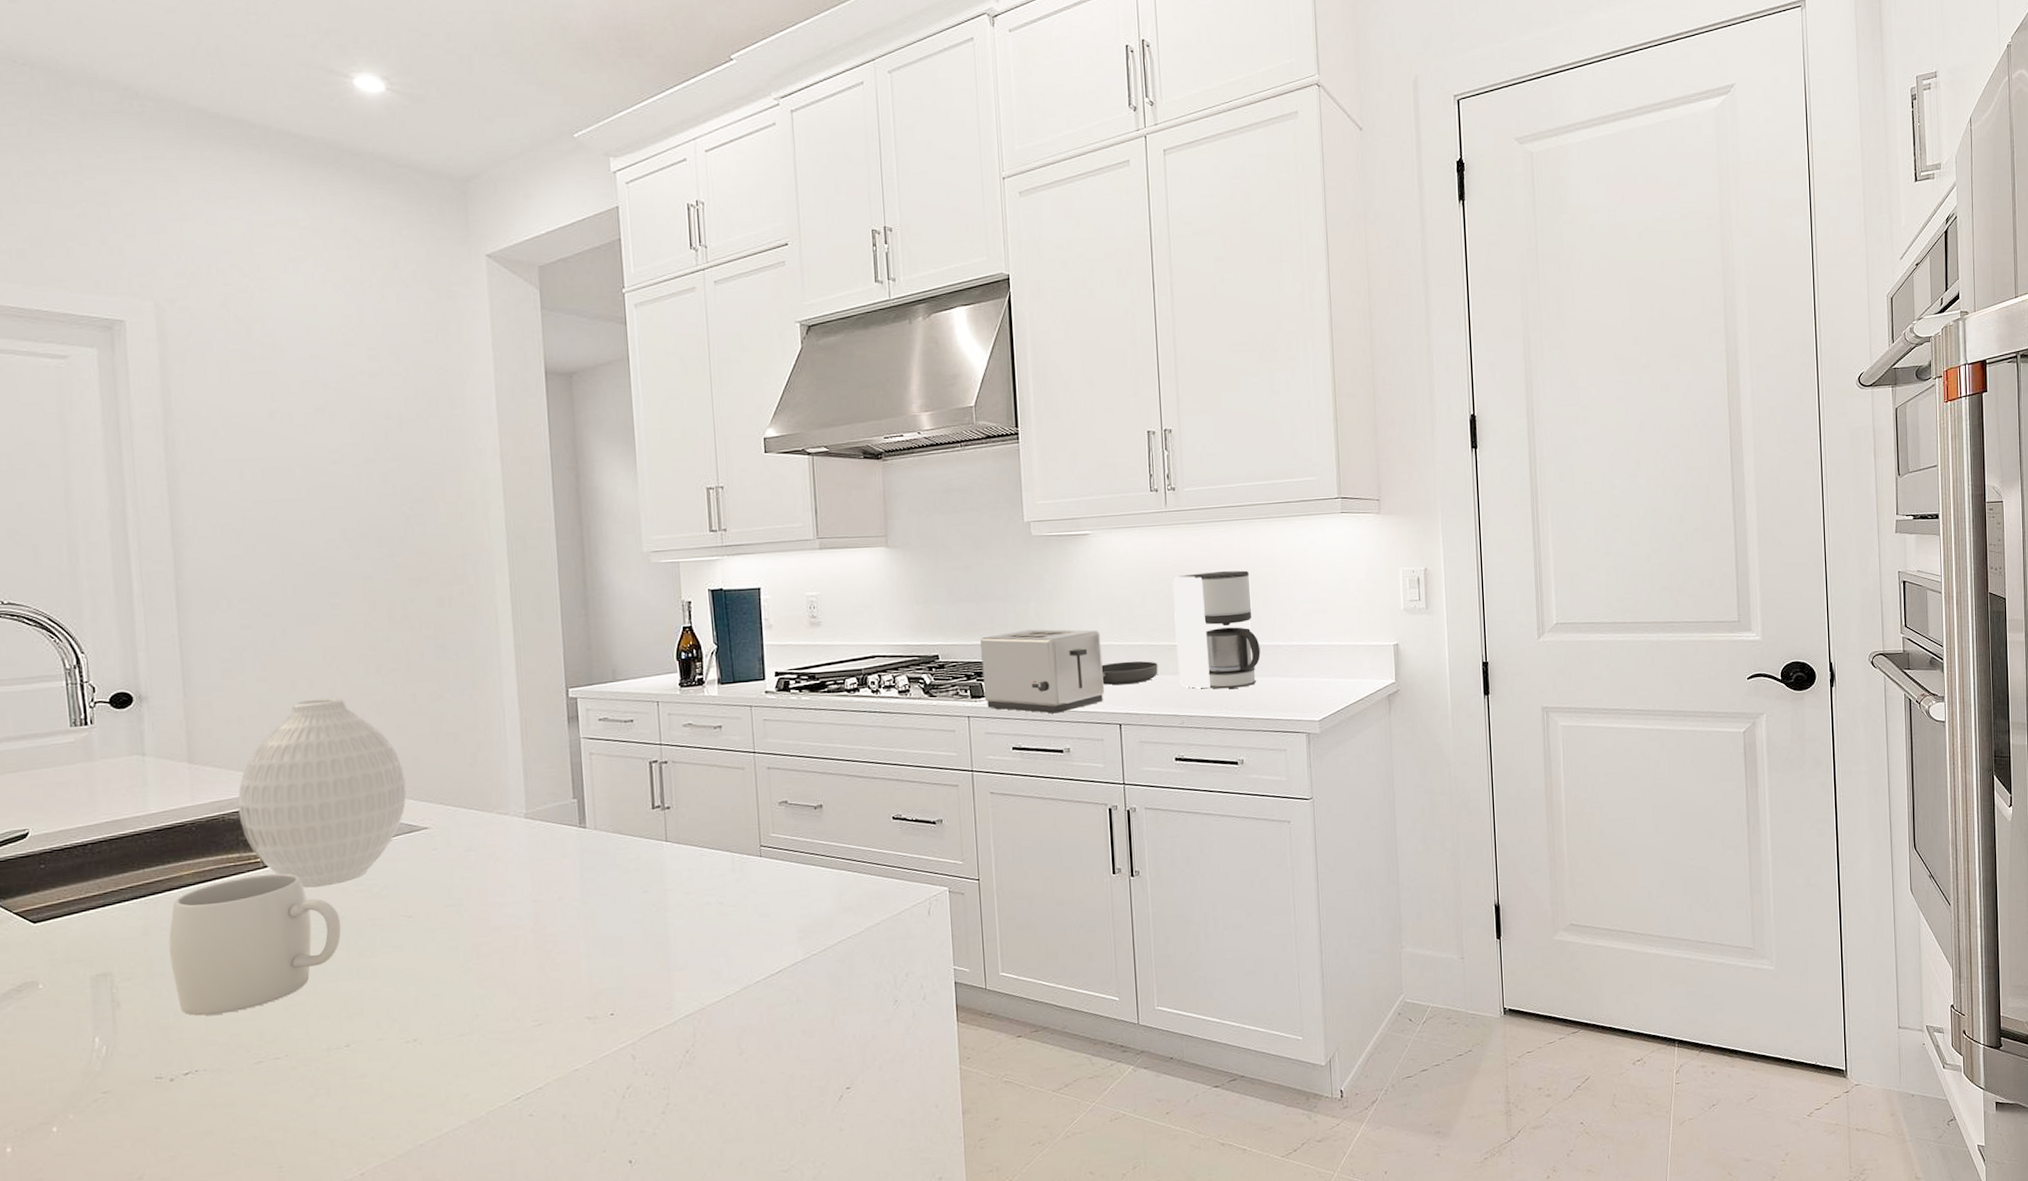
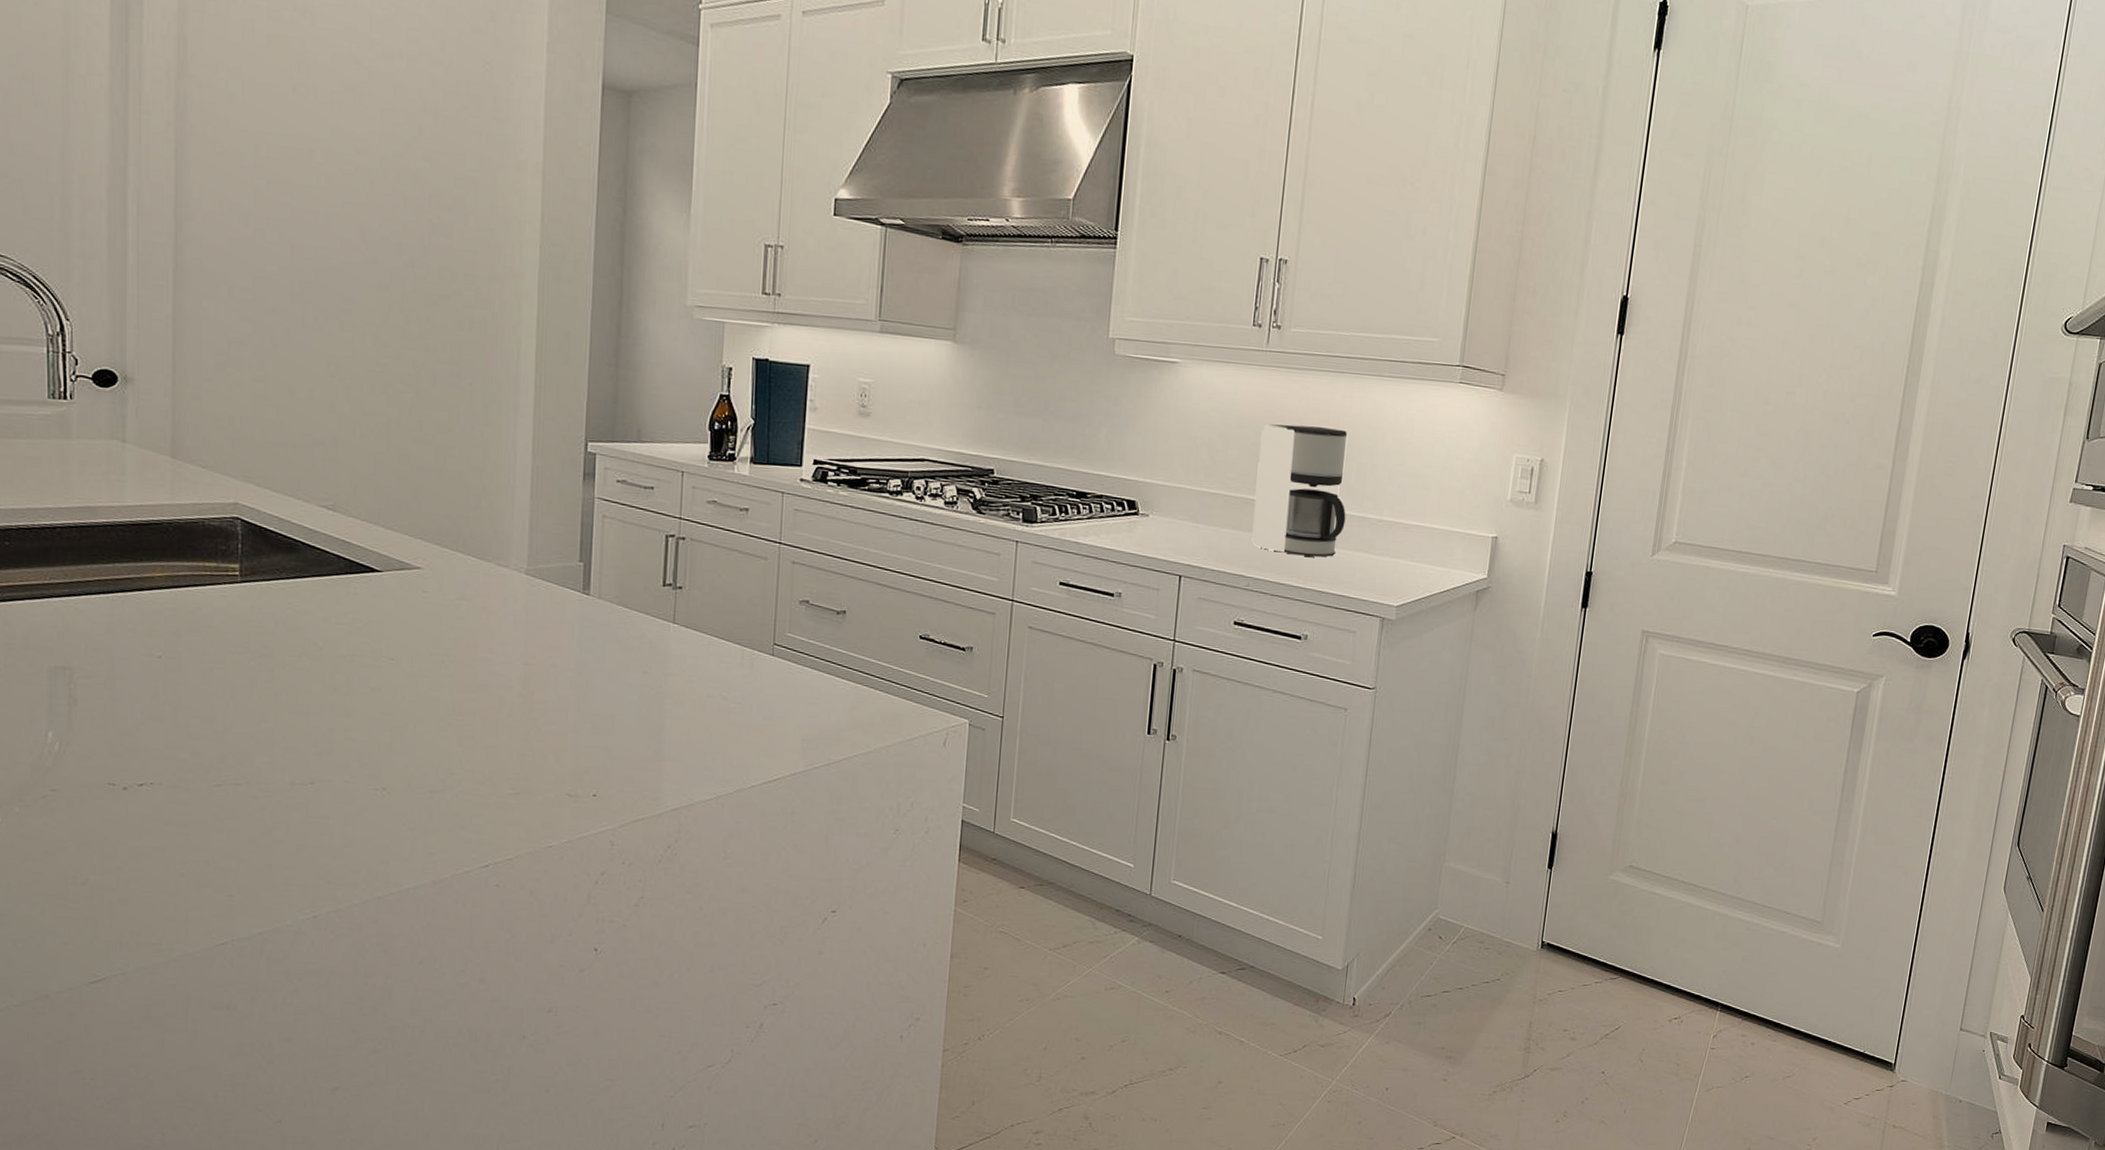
mug: present [168,873,342,1016] -> none [134,589,318,729]
vase: present [238,697,407,888] -> none [220,409,402,613]
toaster: present [980,629,1104,714] -> none [1037,456,1174,553]
frying pan: present [1101,661,1158,685] -> none [1167,508,1231,535]

